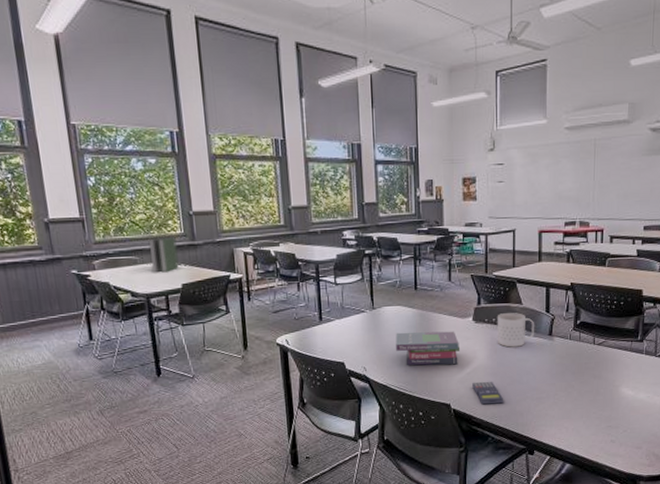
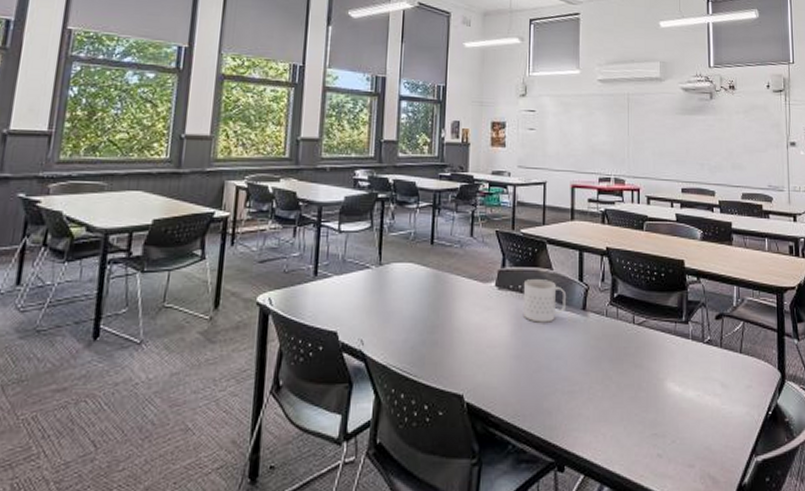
binder: present [148,237,179,273] -> none [119,161,158,204]
books: present [396,331,461,366] -> none [403,296,480,342]
calculator: present [472,381,504,405] -> none [491,366,529,398]

